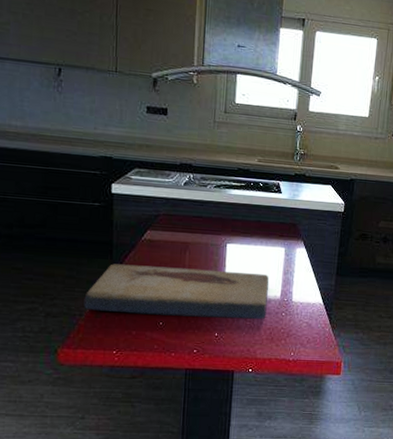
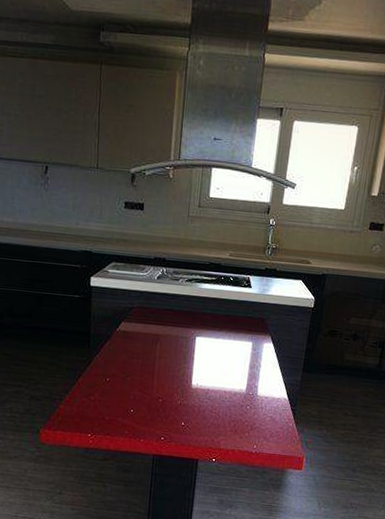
fish fossil: present [84,263,269,320] -> none [63,352,235,411]

